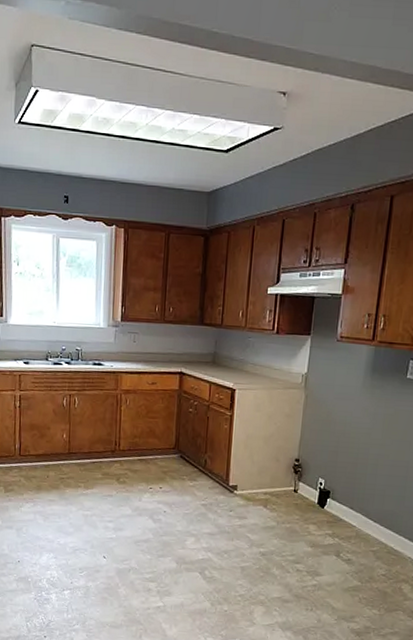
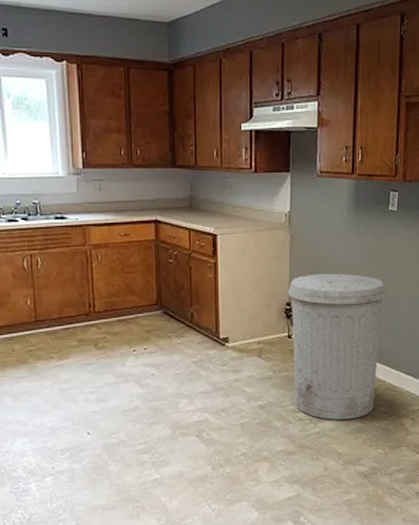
trash can: none [294,434,397,577] -> present [288,273,387,420]

